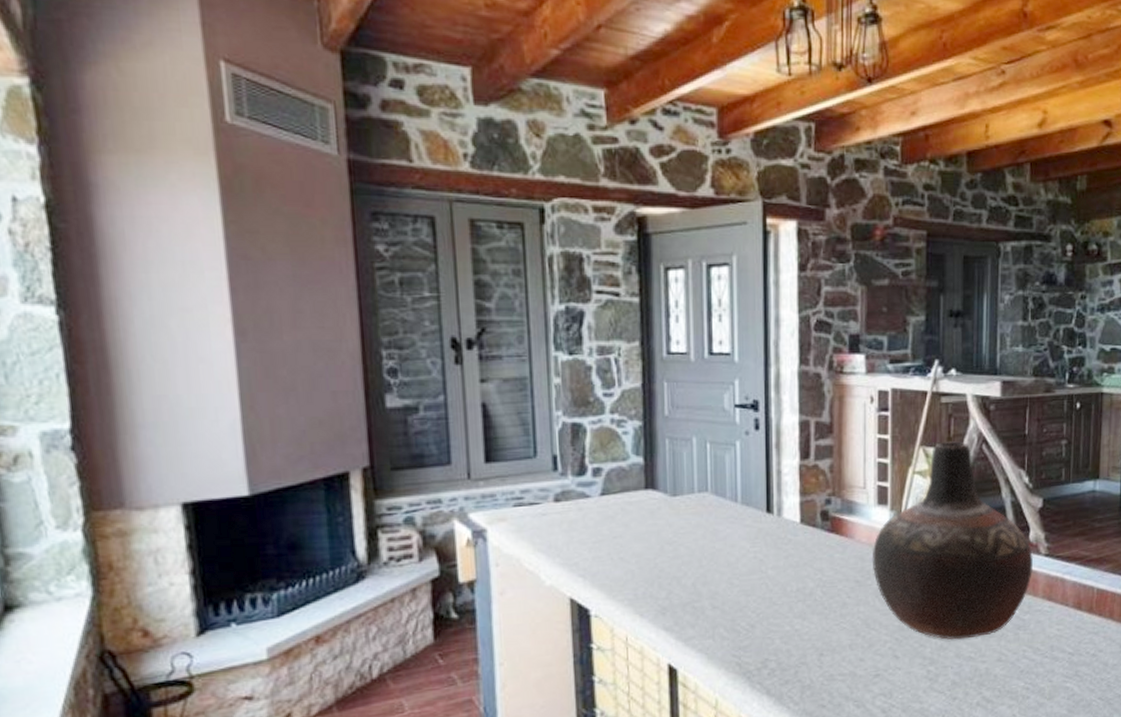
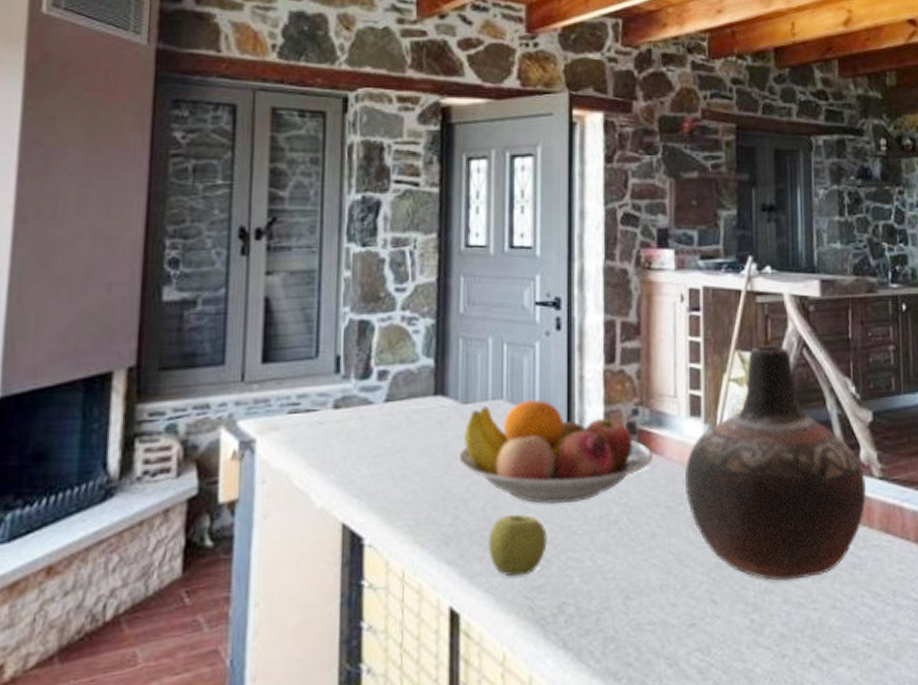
fruit bowl: none [668,491,845,580] -> present [456,399,654,504]
apple: none [699,588,751,640] -> present [488,514,547,577]

